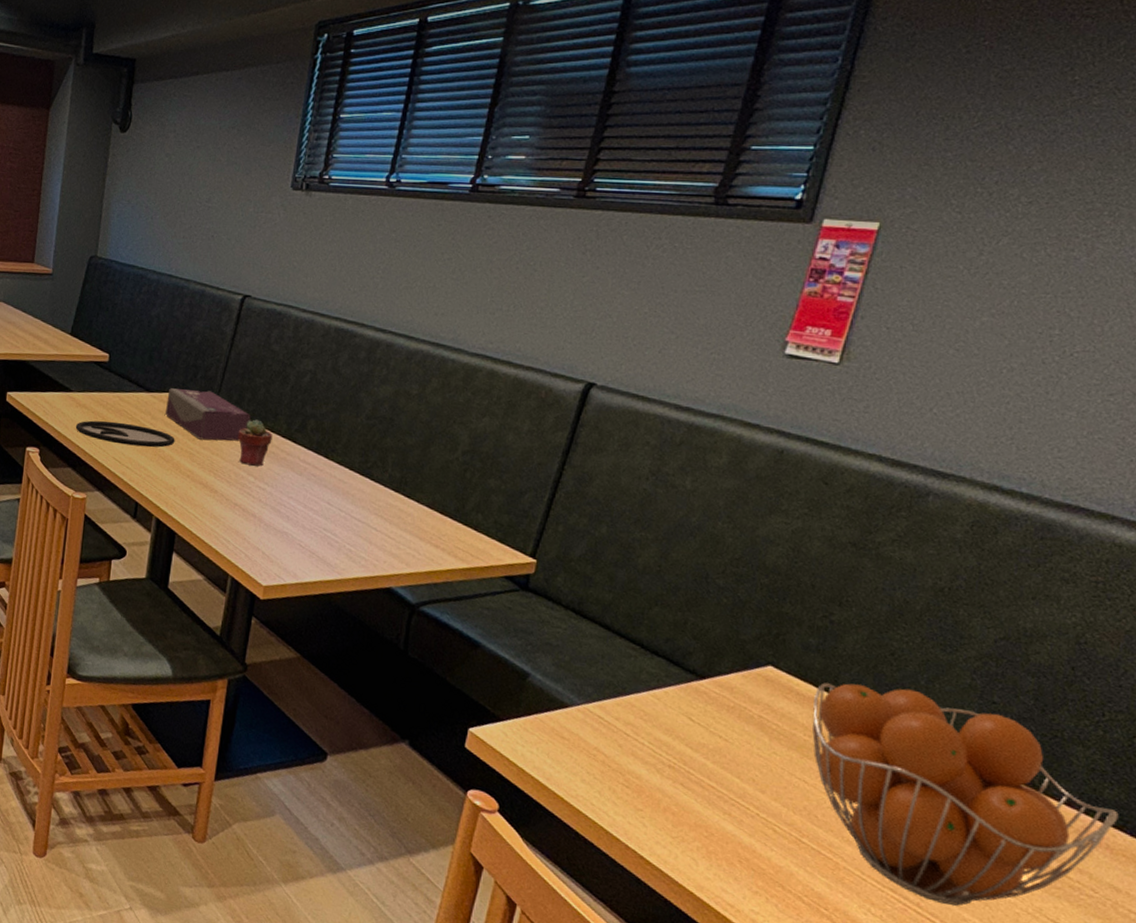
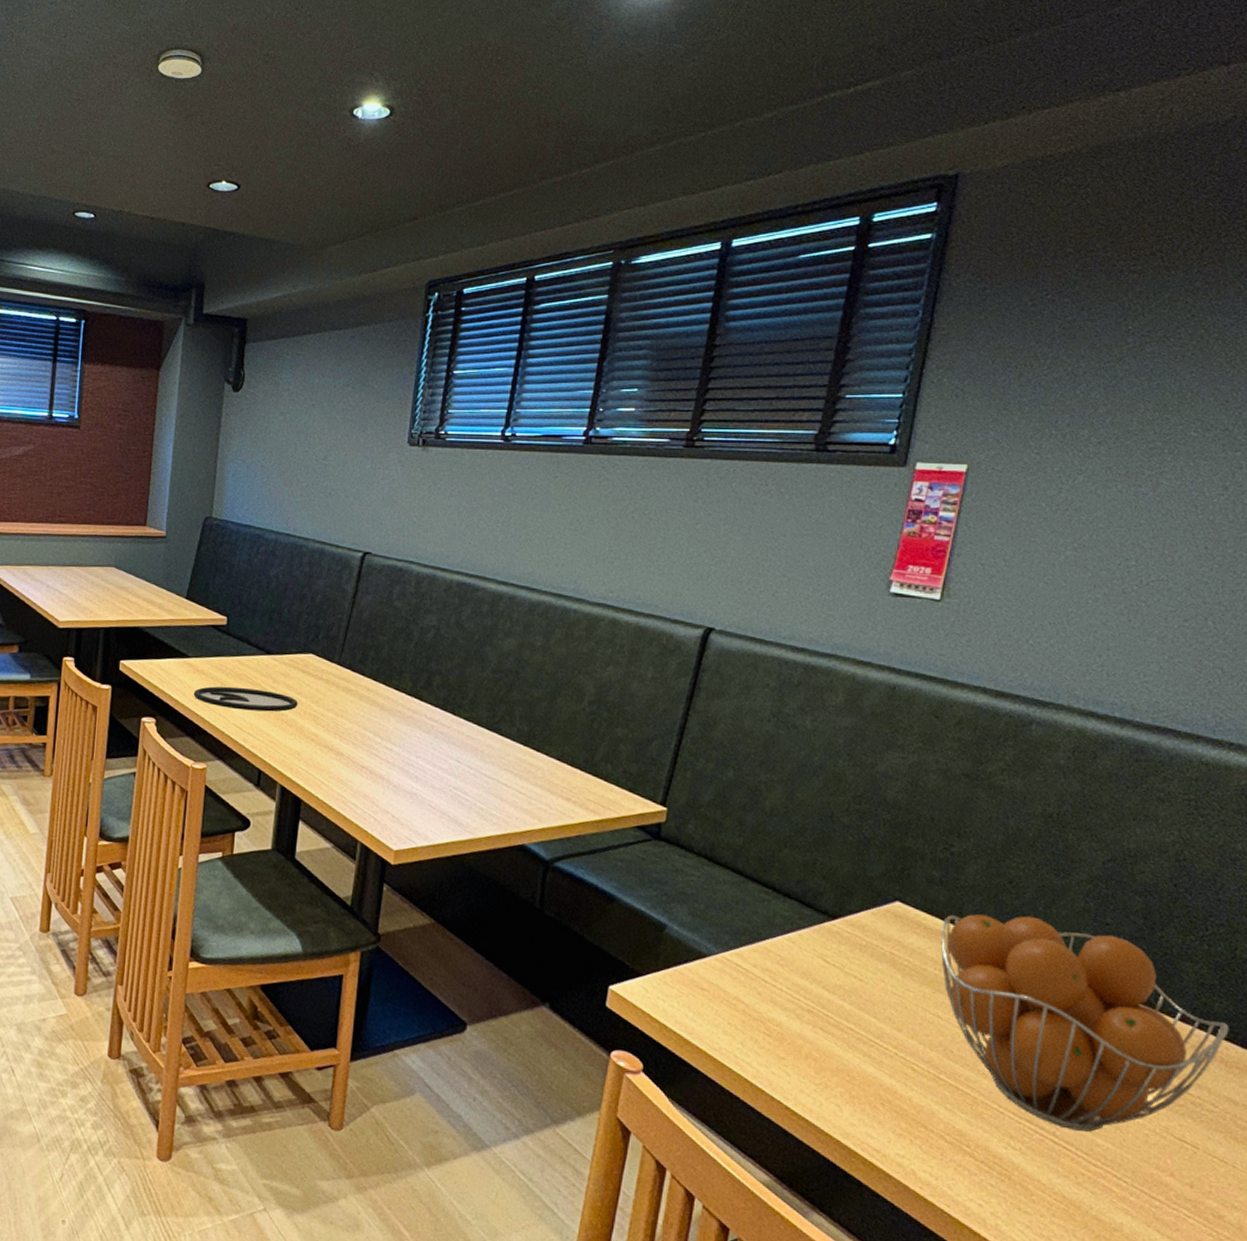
tissue box: present [166,388,251,441] -> none [287,650,375,702]
potted succulent: present [237,419,273,467] -> none [362,678,398,726]

